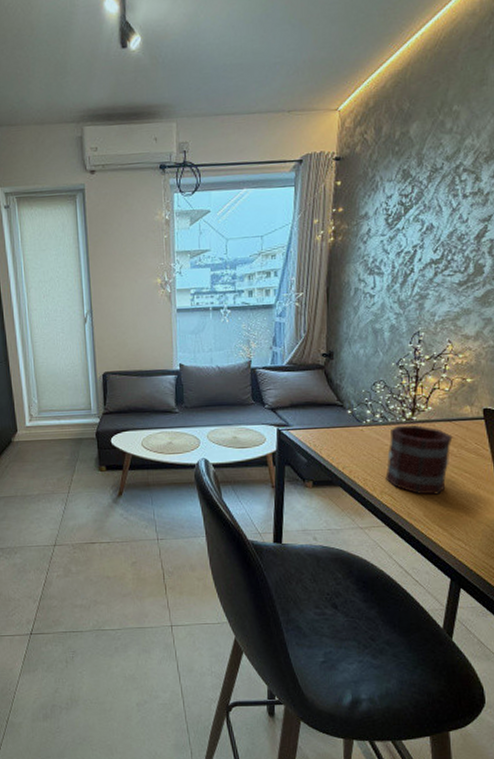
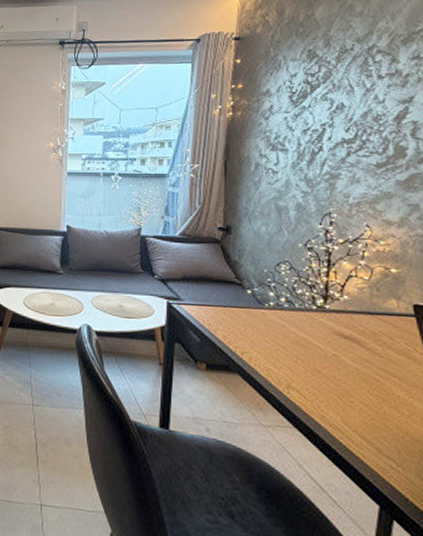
mug: present [385,425,453,495] -> none [293,312,376,399]

